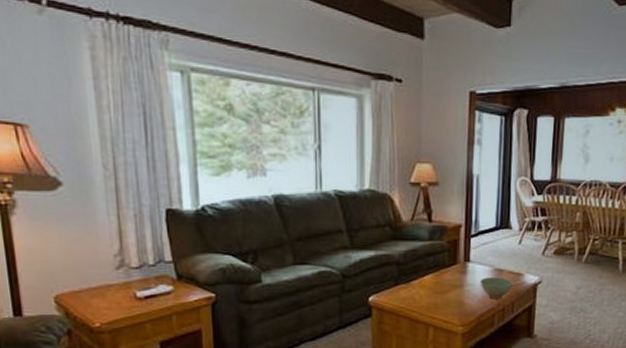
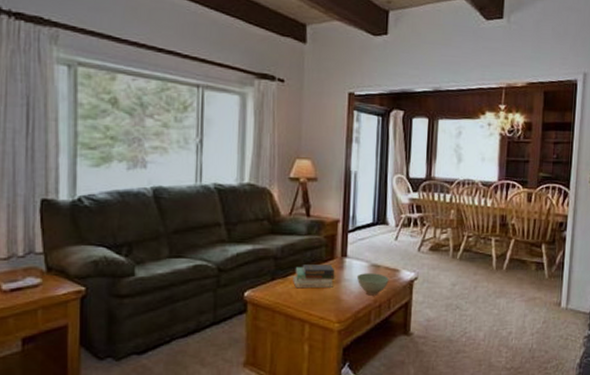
books: none [416,270,458,293] -> present [293,264,335,289]

